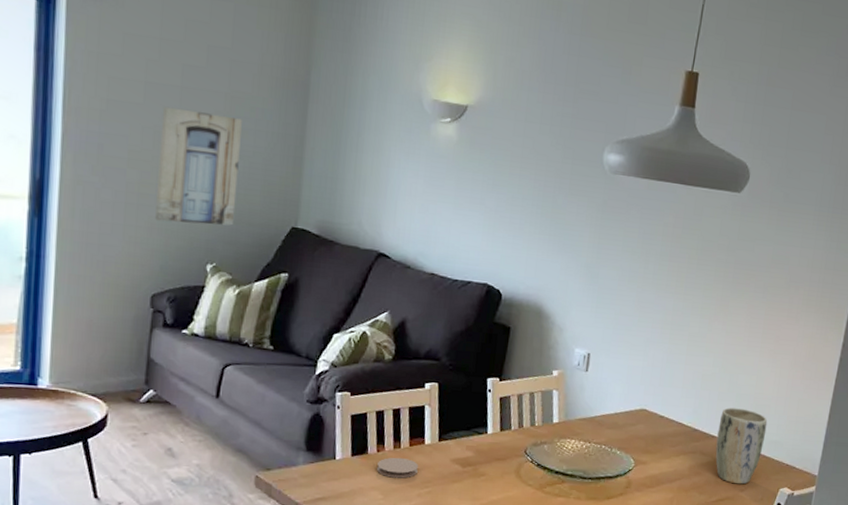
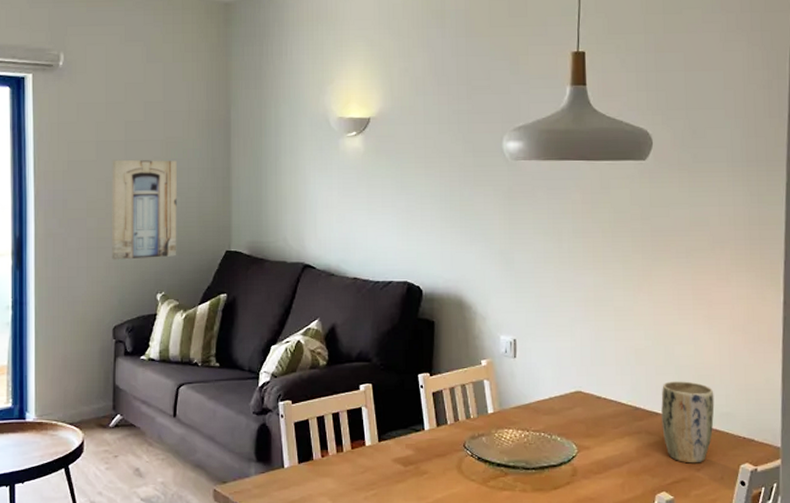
coaster: present [377,457,419,478] -> none [323,461,363,482]

